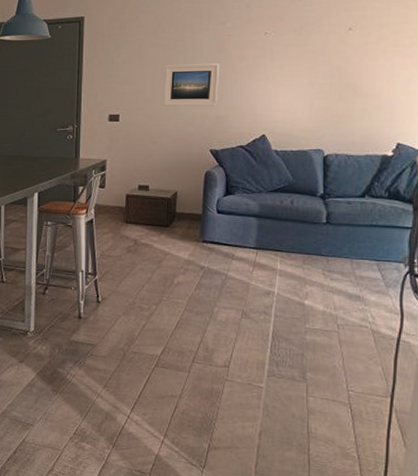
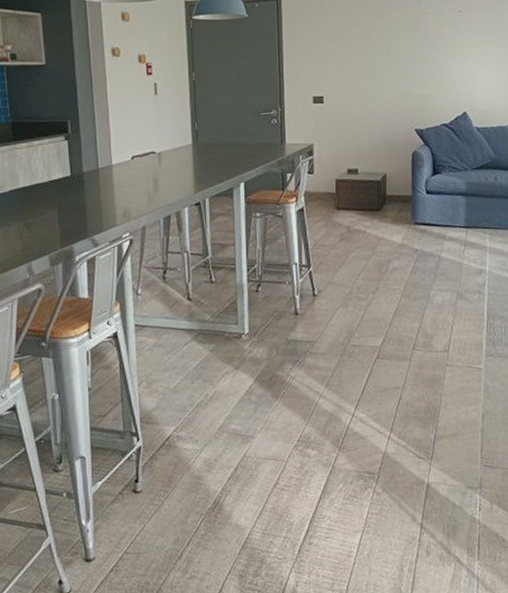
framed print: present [163,63,220,107] -> none [366,42,419,87]

